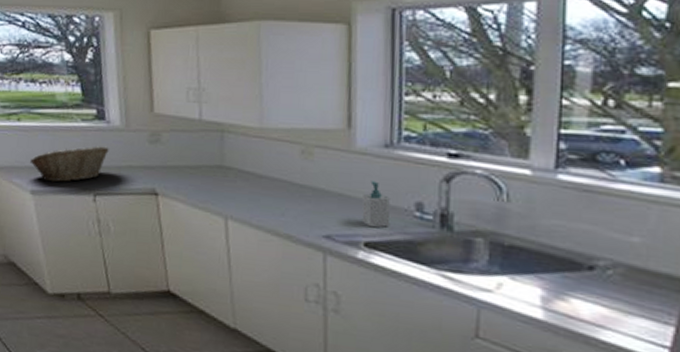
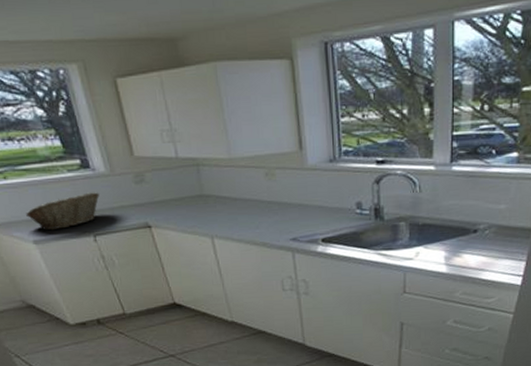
soap bottle: present [361,180,391,228] -> none [317,190,339,227]

